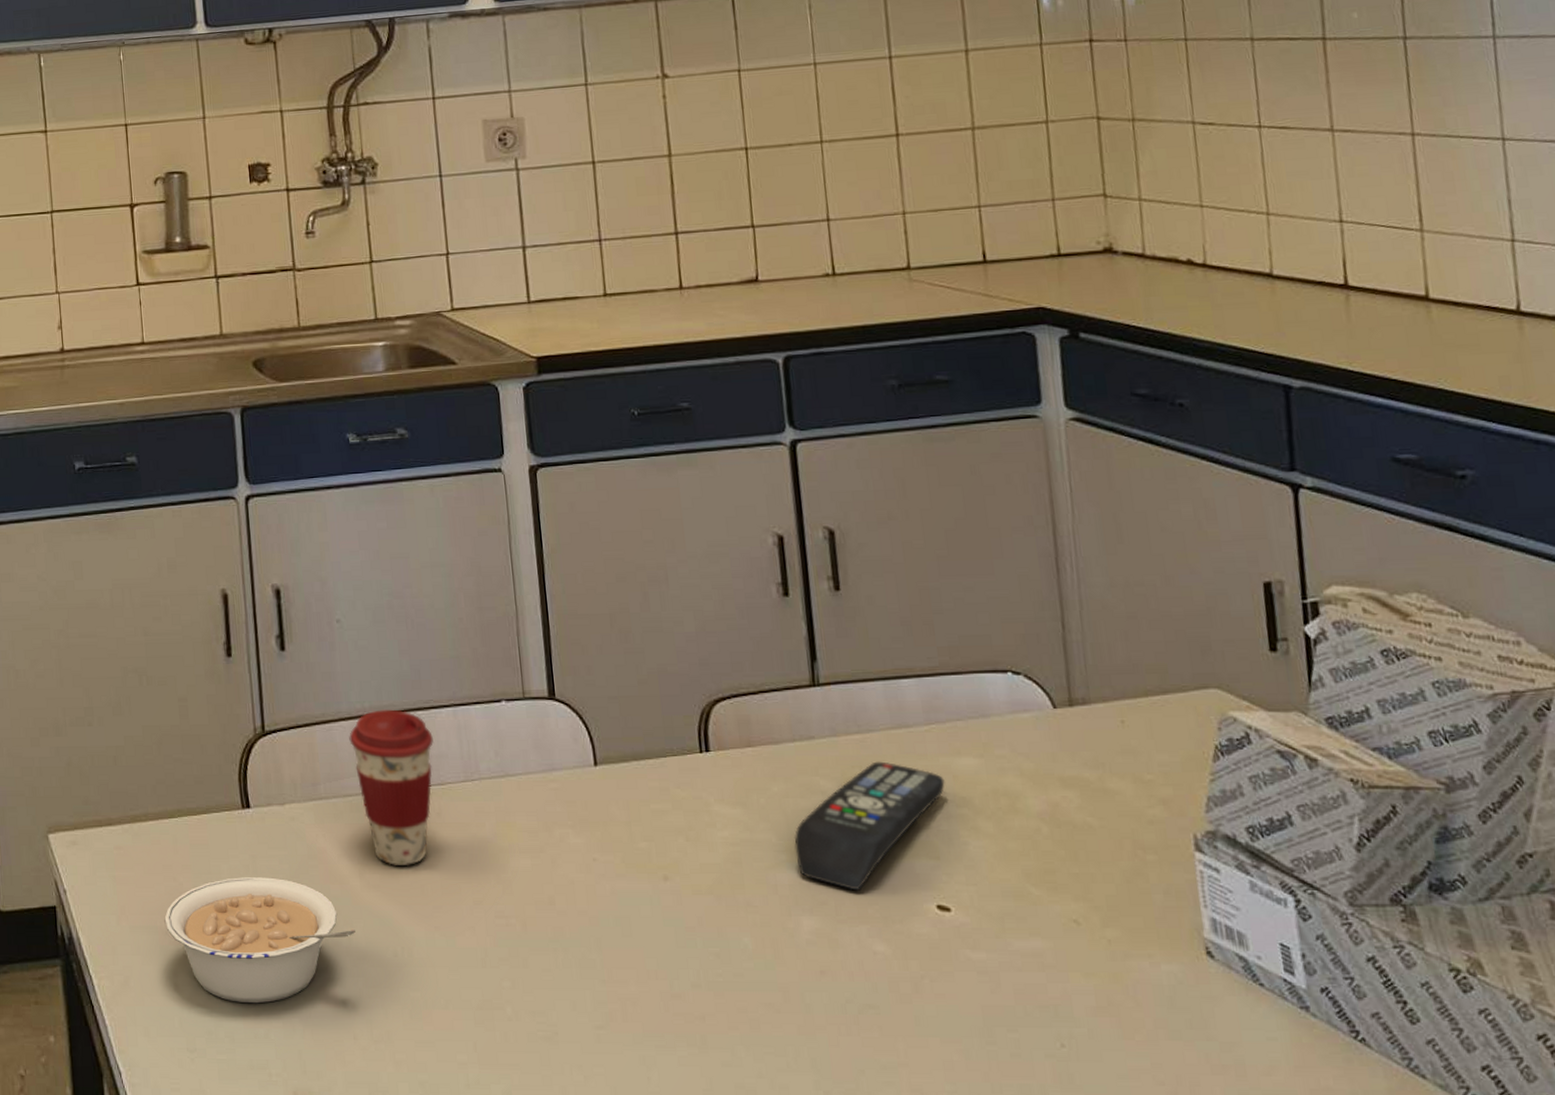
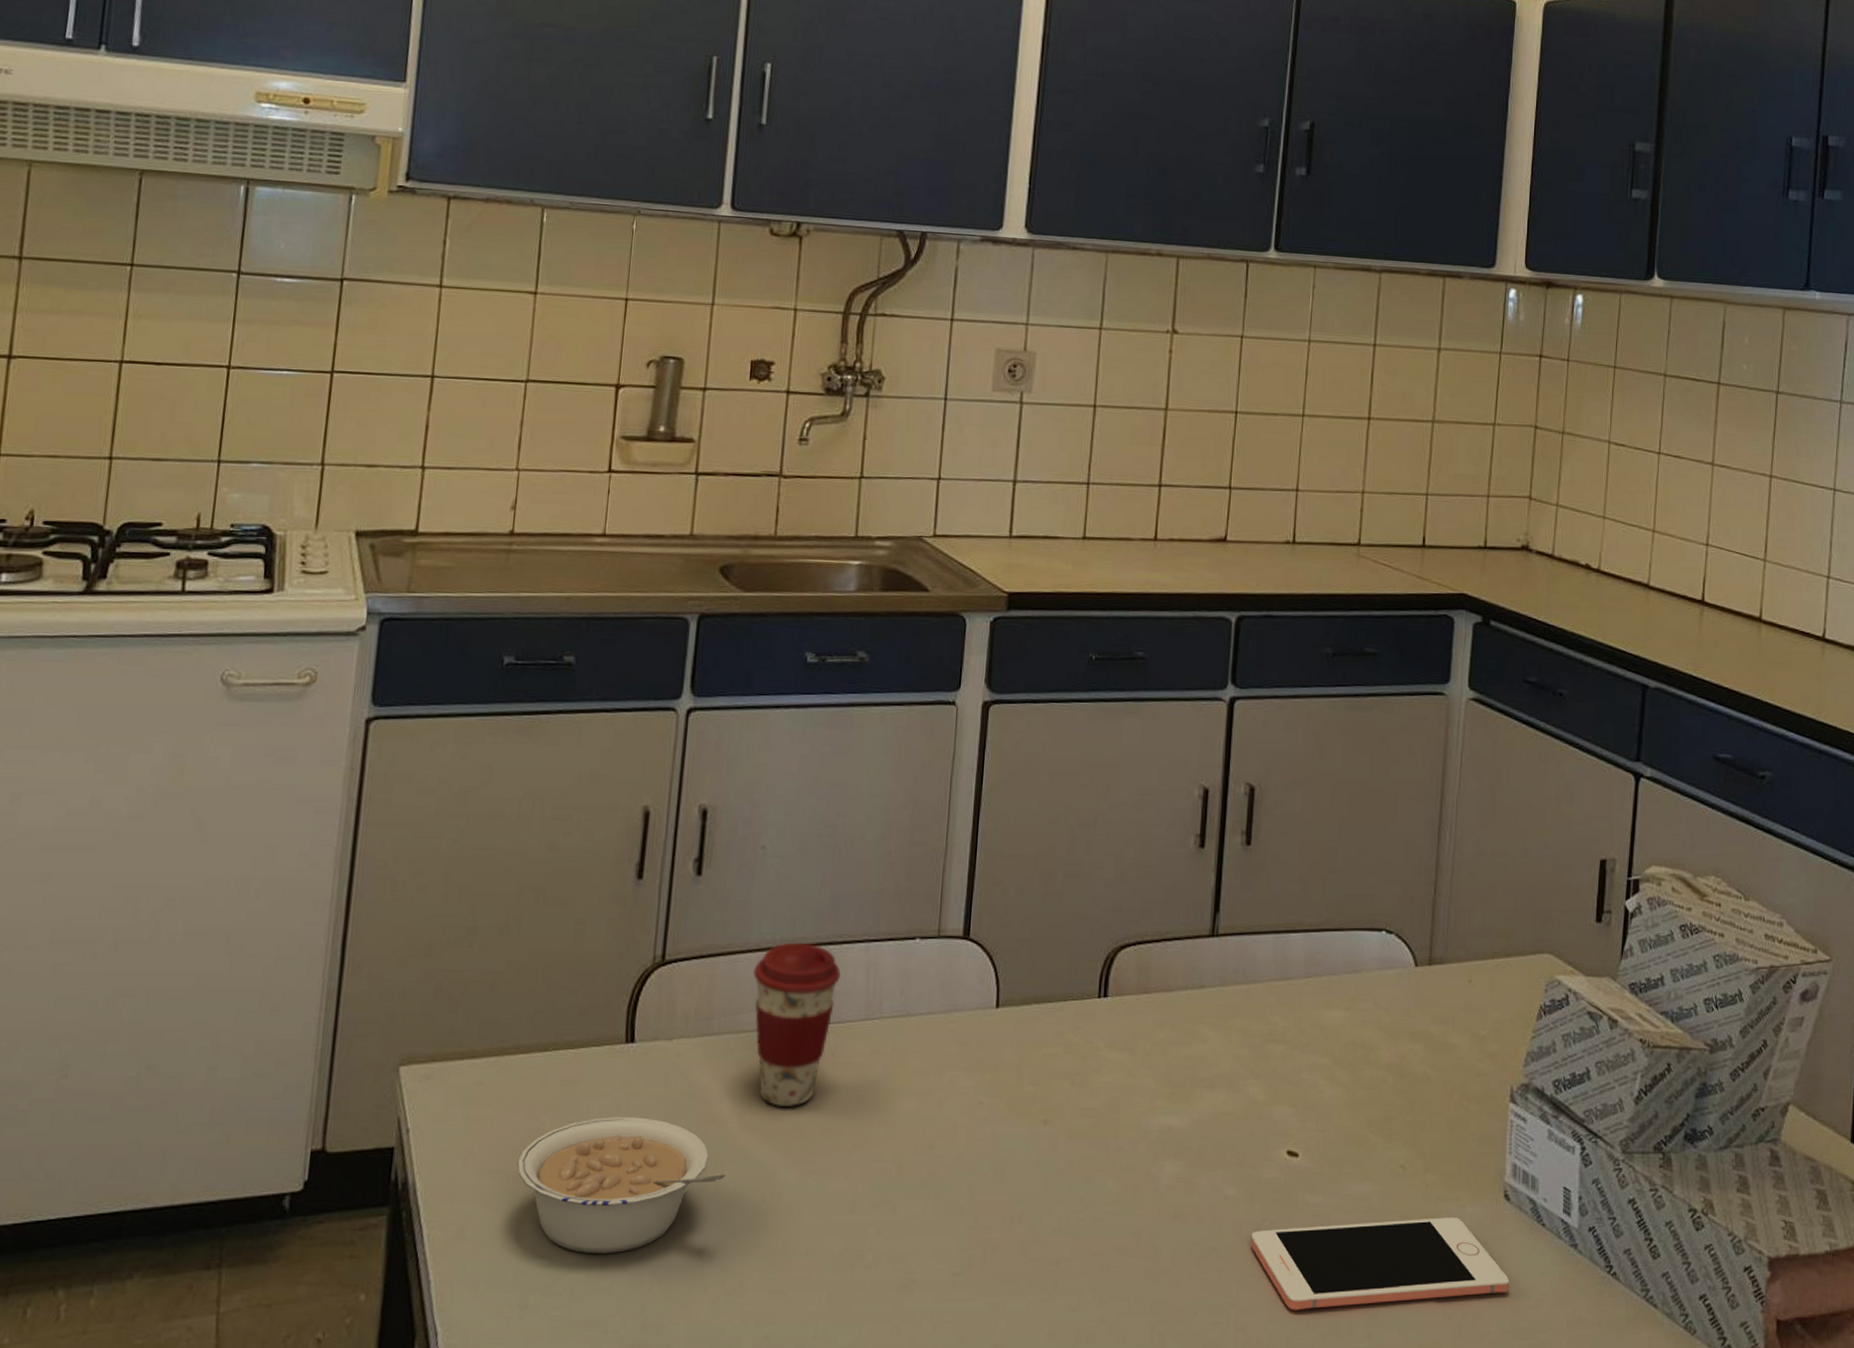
remote control: present [794,761,945,891] -> none [1170,1011,1313,1136]
cell phone: none [911,976,1230,1072] -> present [1251,1217,1510,1310]

